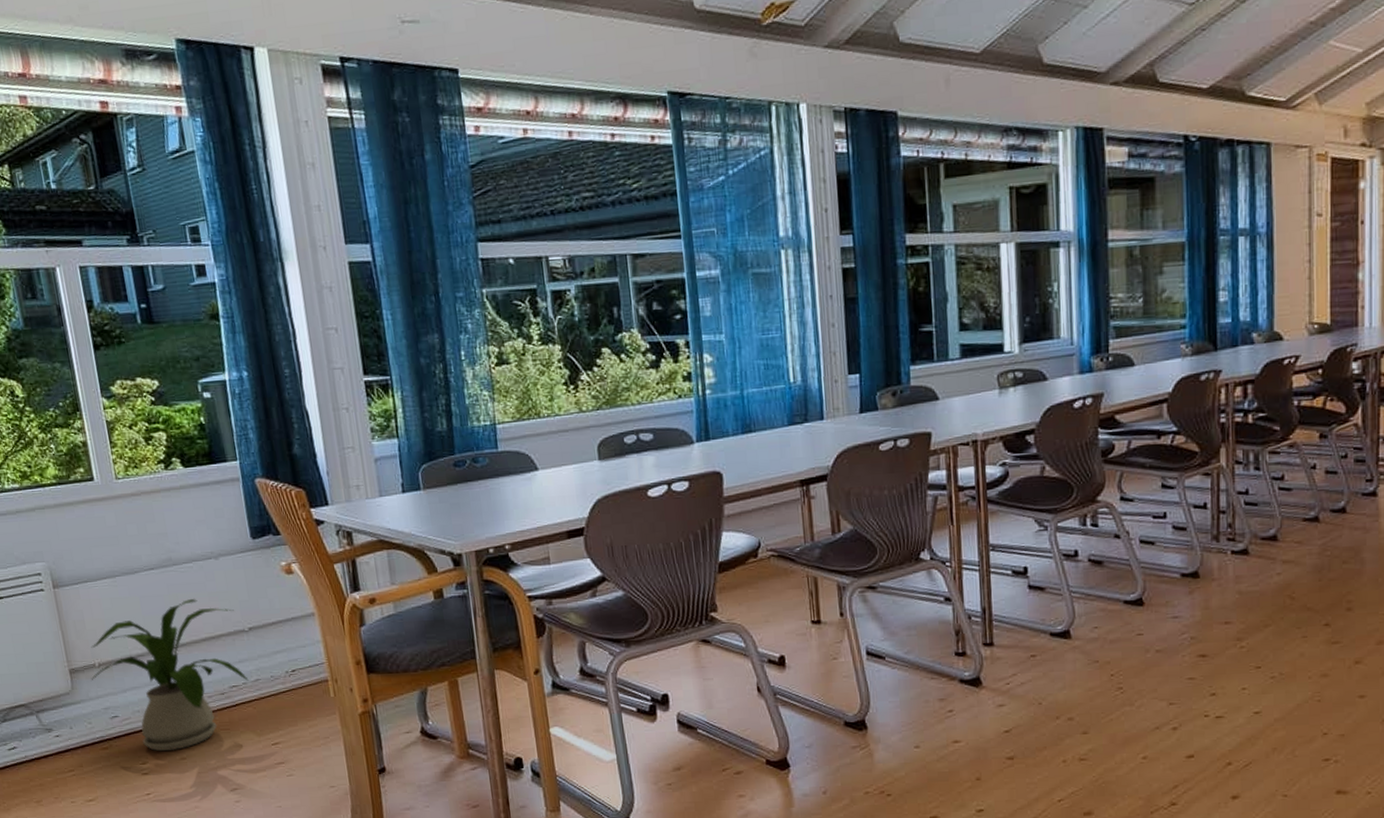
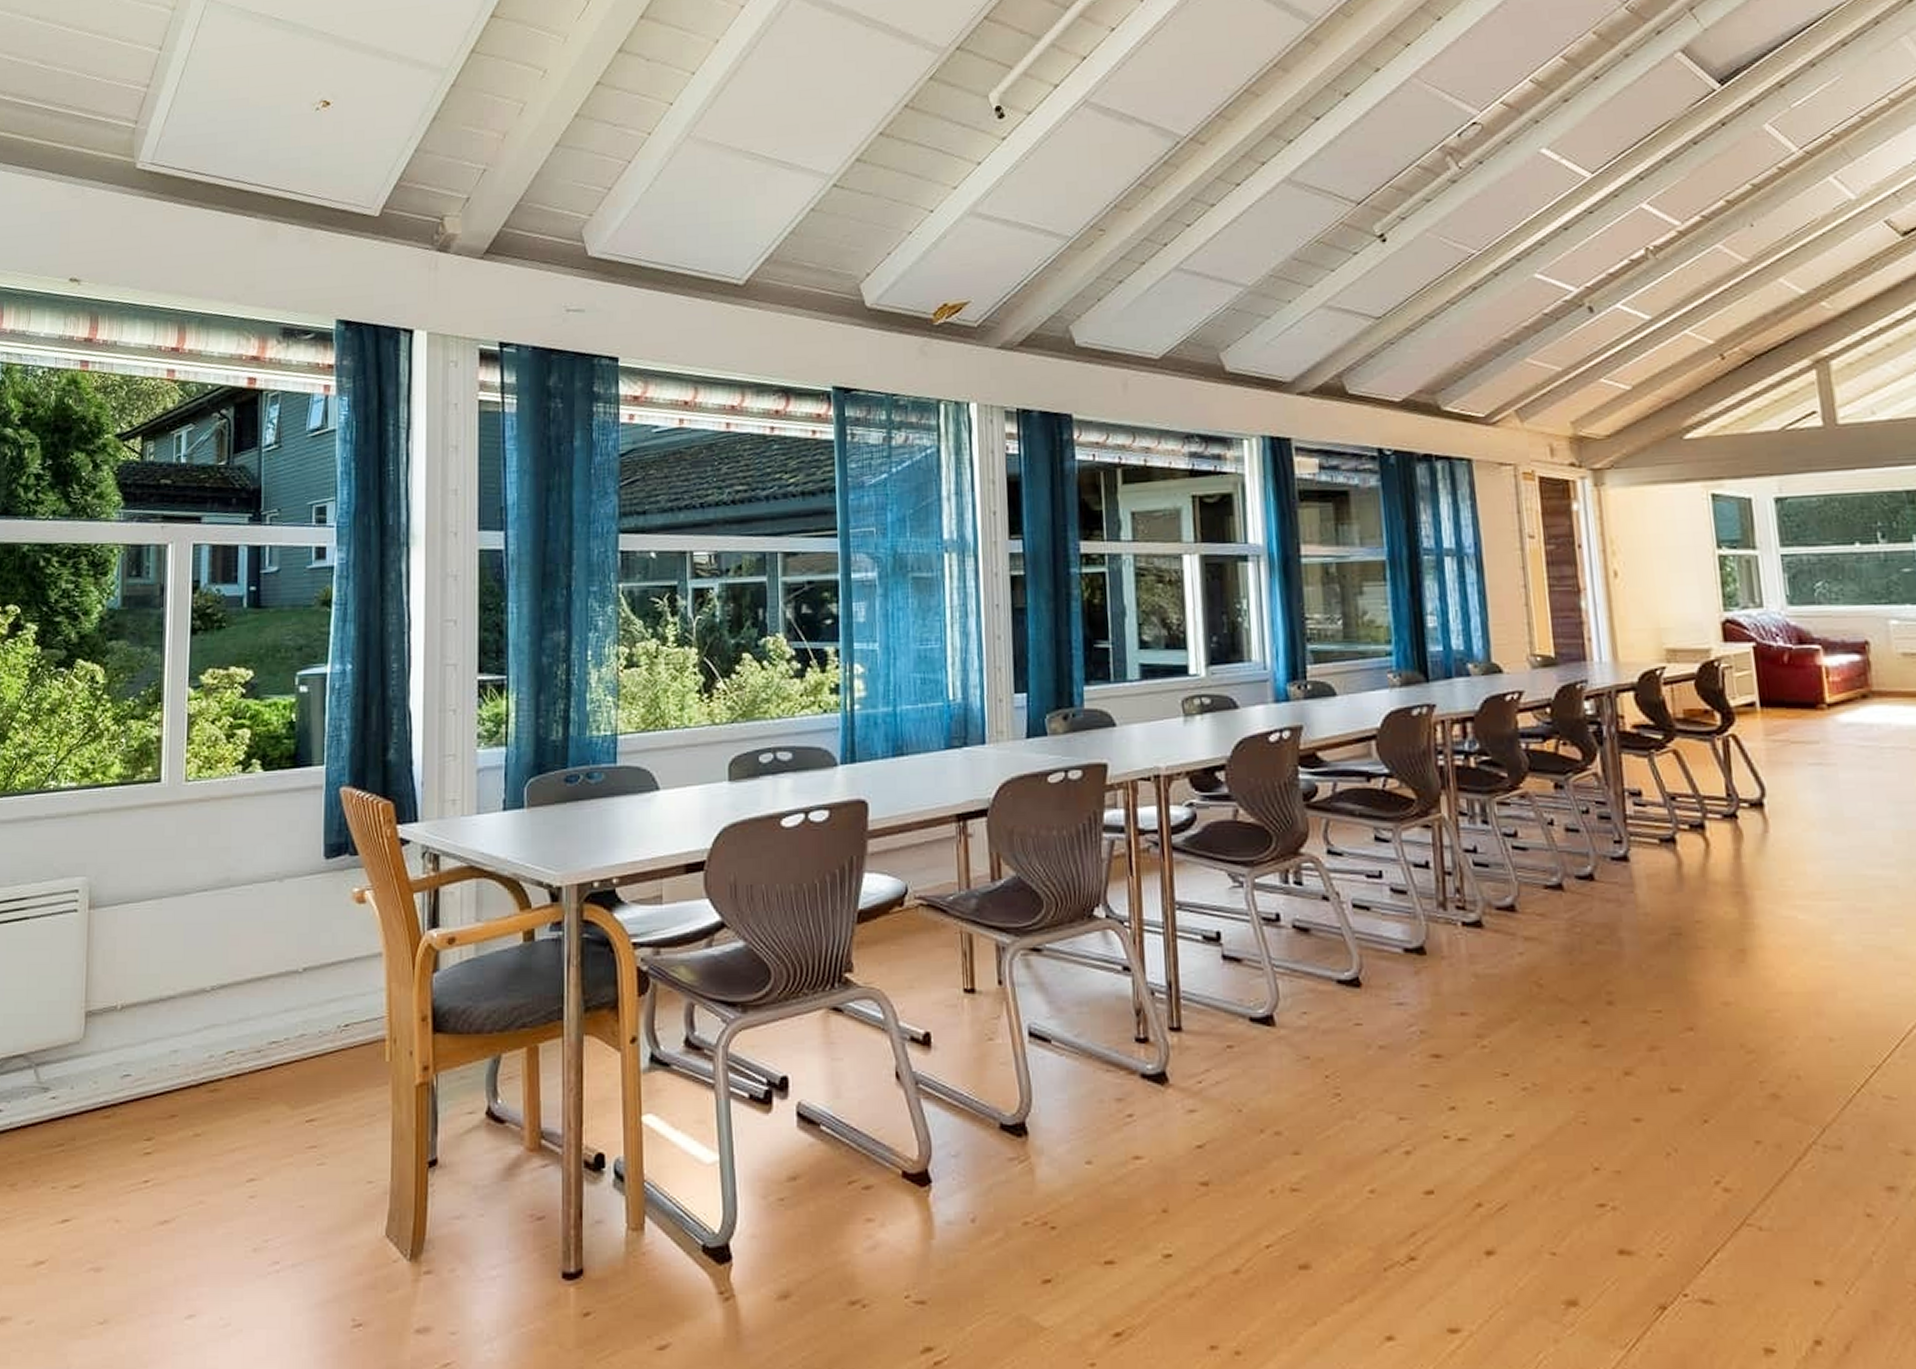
house plant: present [91,598,249,752] -> none [108,928,293,1125]

